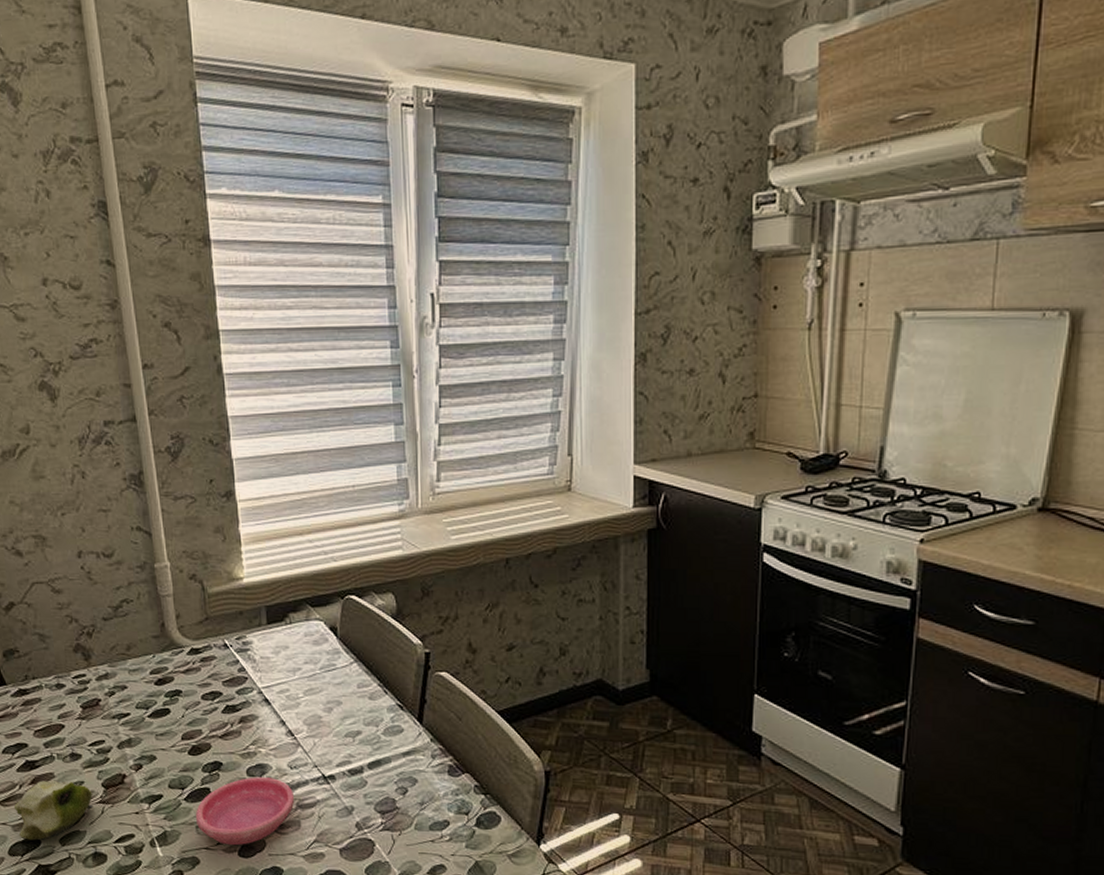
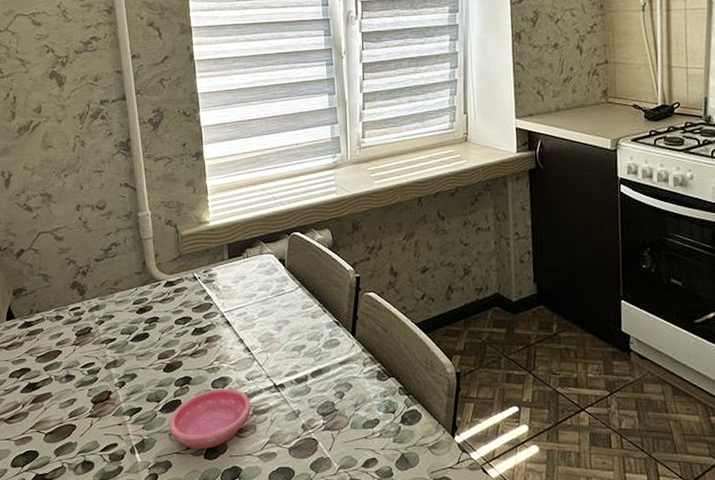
fruit: present [14,780,93,841] -> none [18,398,84,453]

